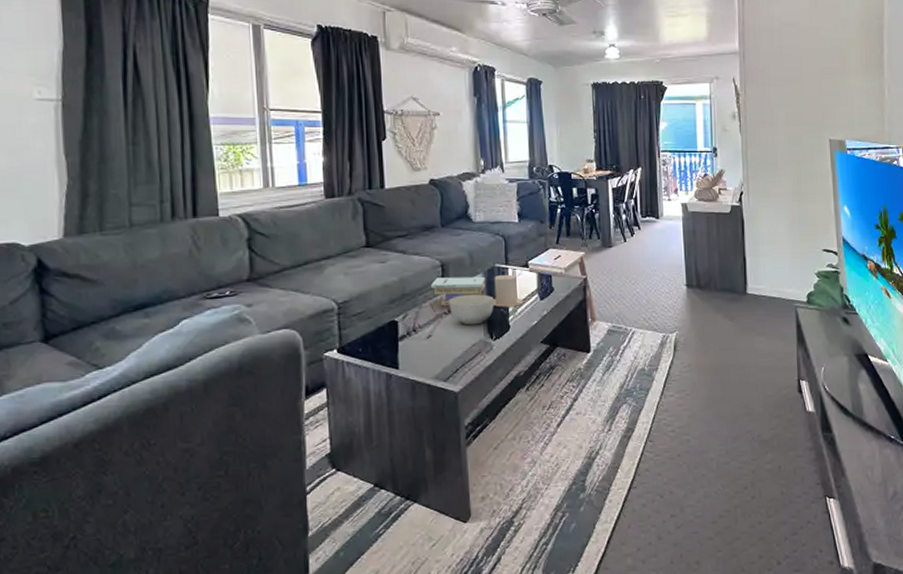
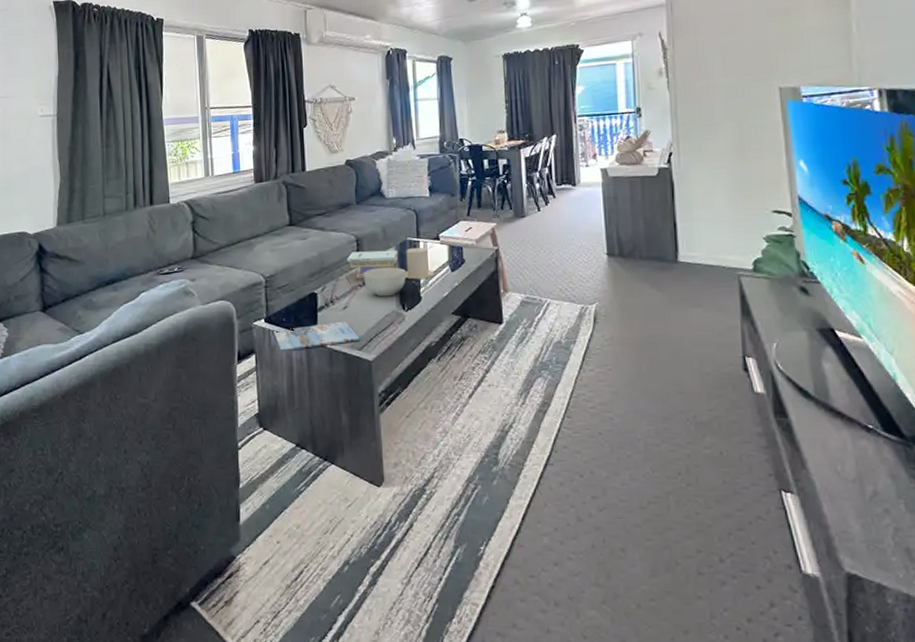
magazine: none [348,351,445,385] -> present [273,321,360,352]

